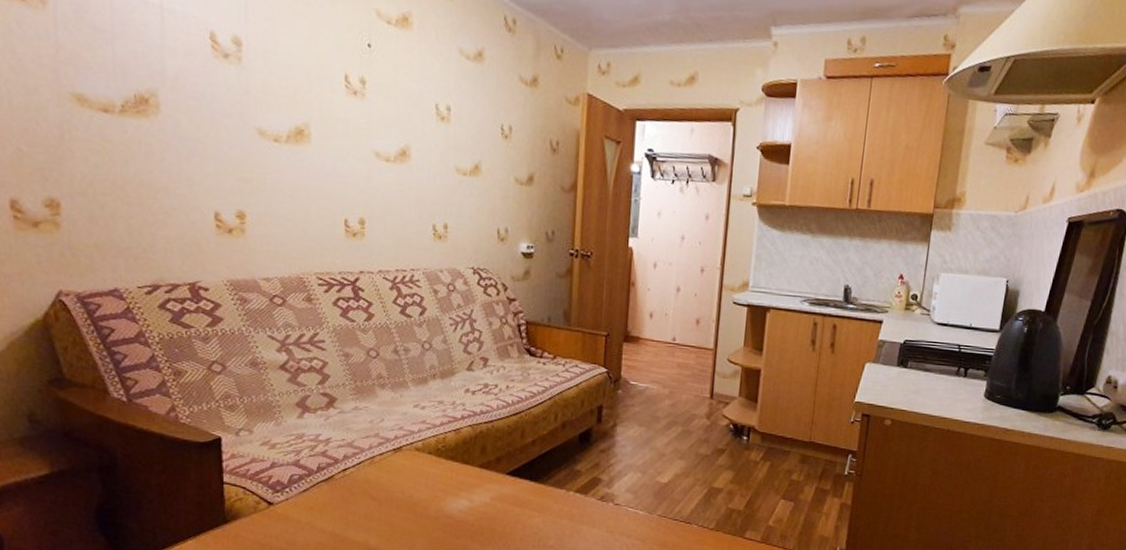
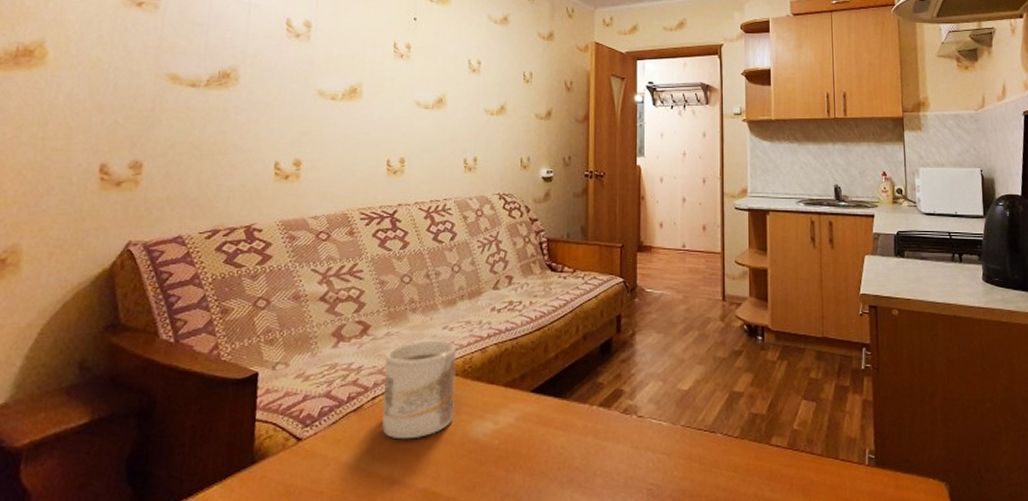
mug: none [354,417,429,511] -> present [381,340,457,440]

